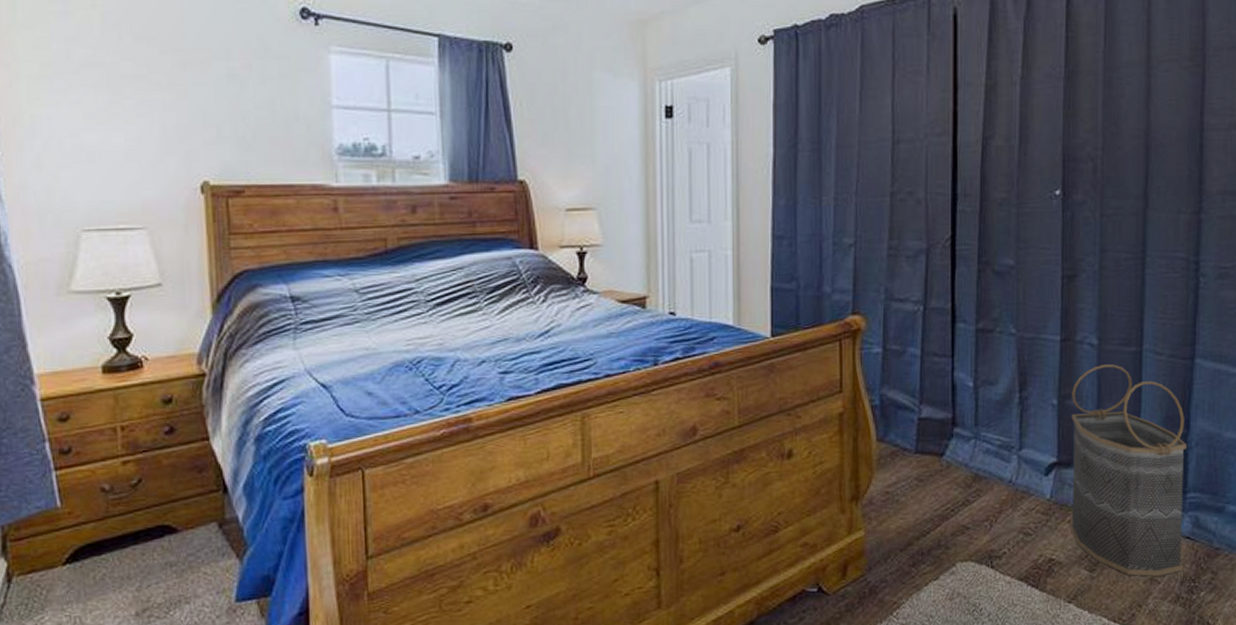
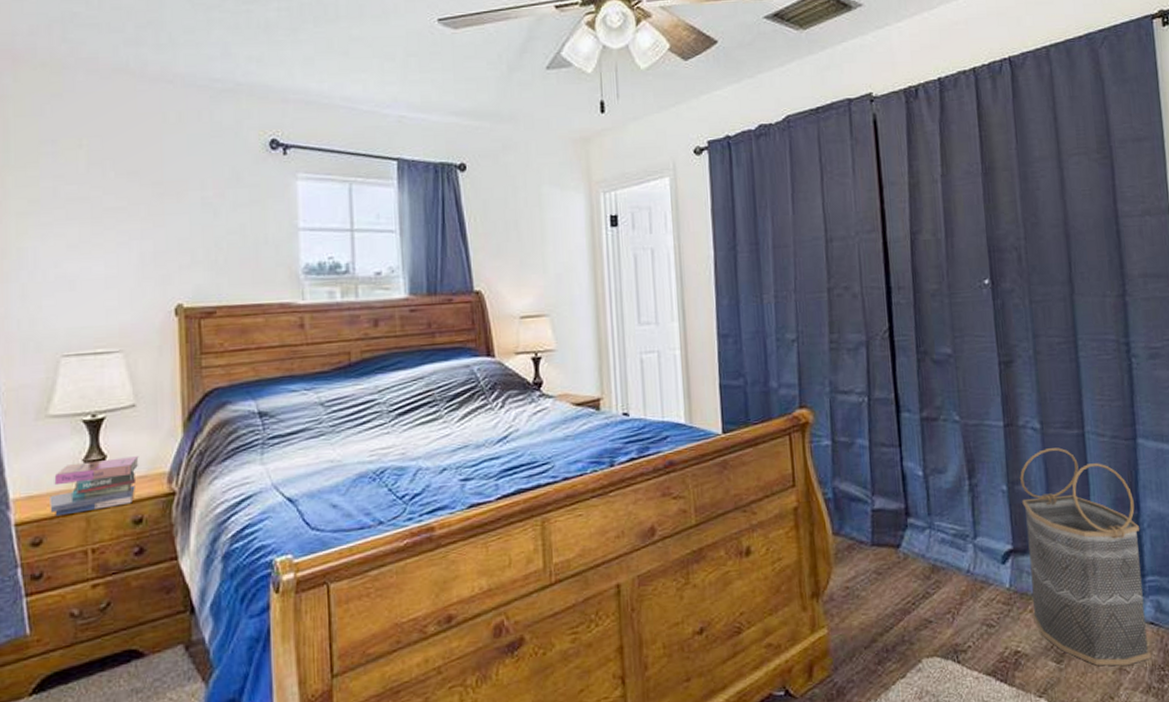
books: none [75,336,167,393] -> present [50,456,139,516]

